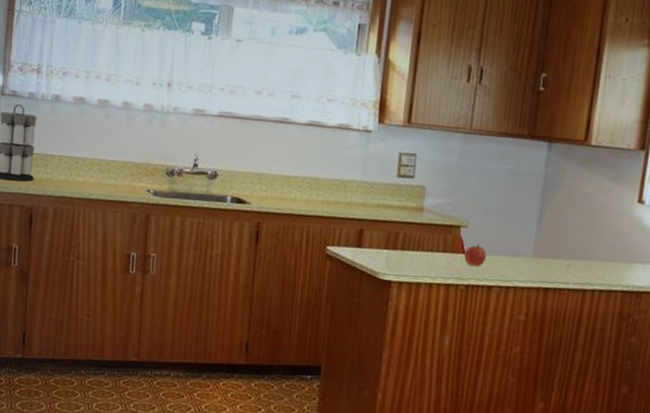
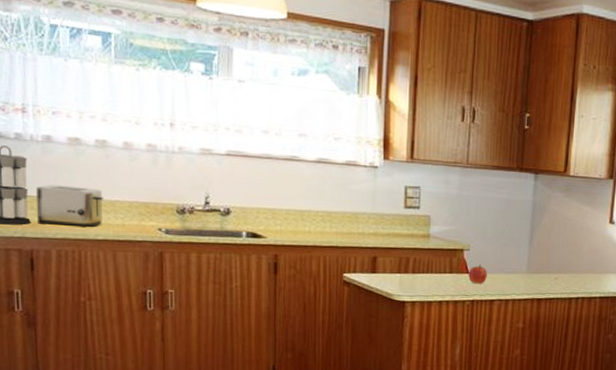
toaster: none [39,143,101,187] -> present [35,184,104,228]

